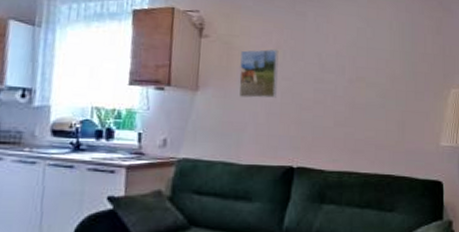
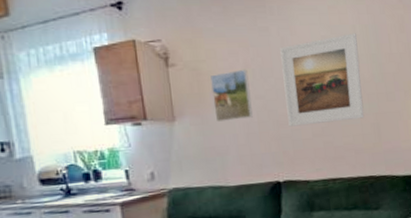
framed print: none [311,28,392,114] -> present [280,33,365,127]

